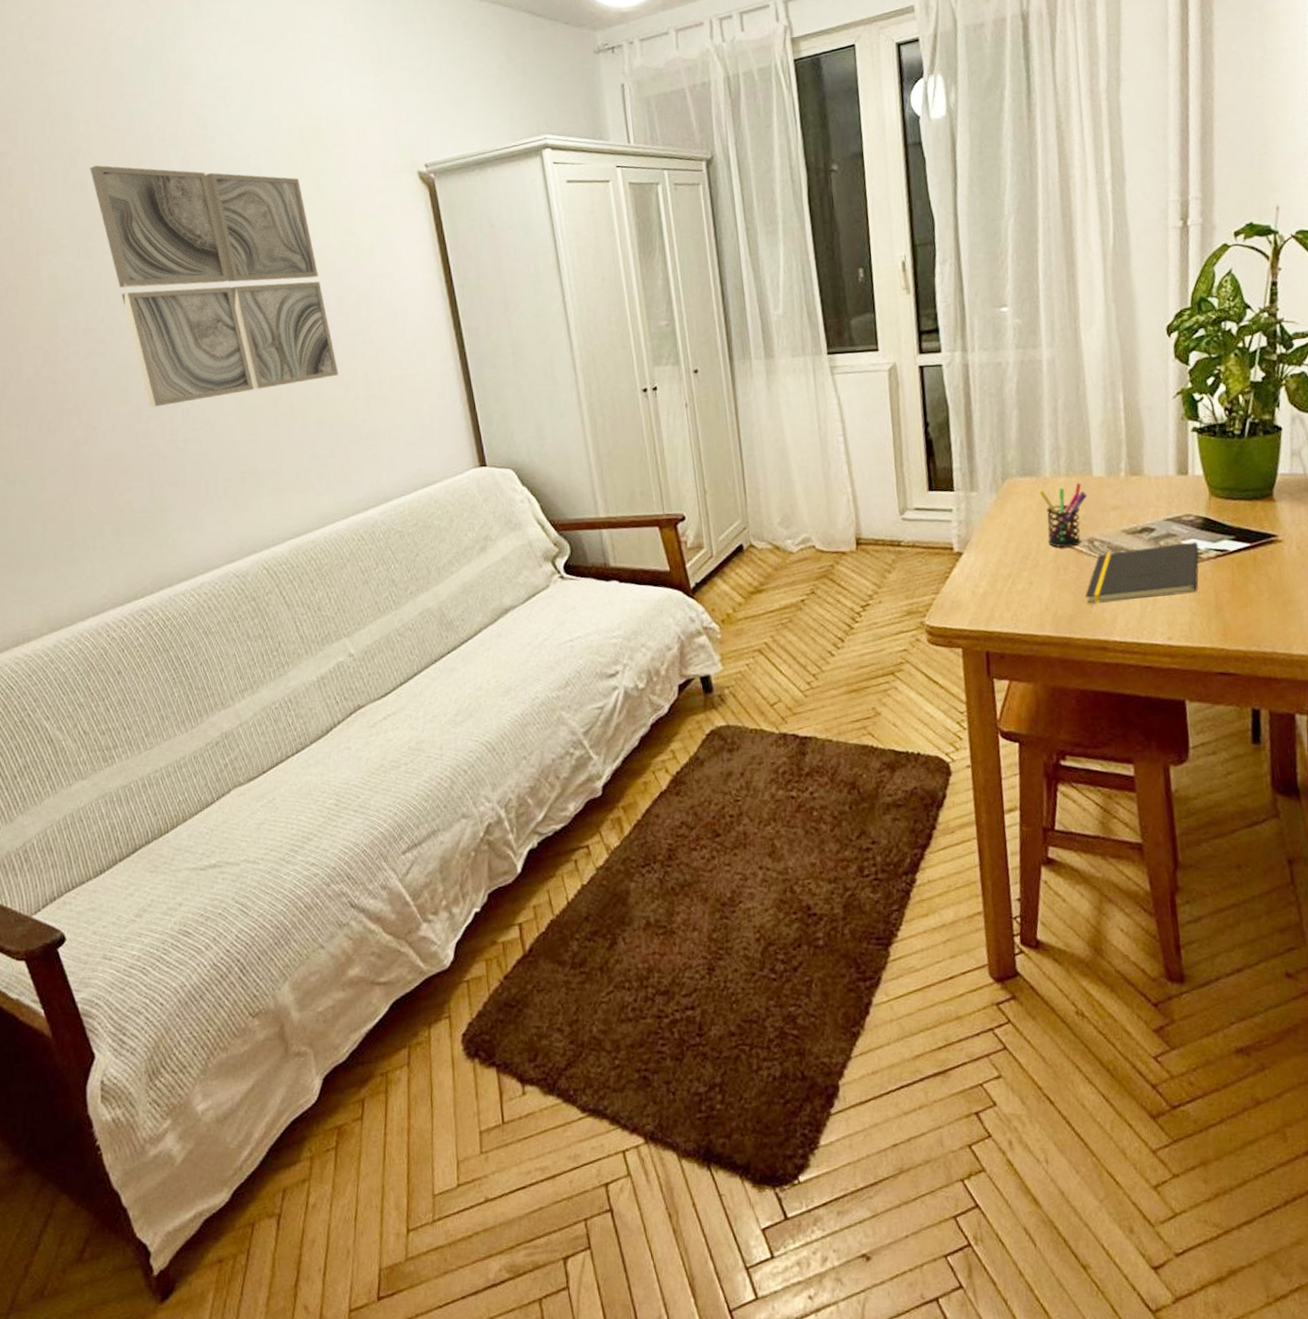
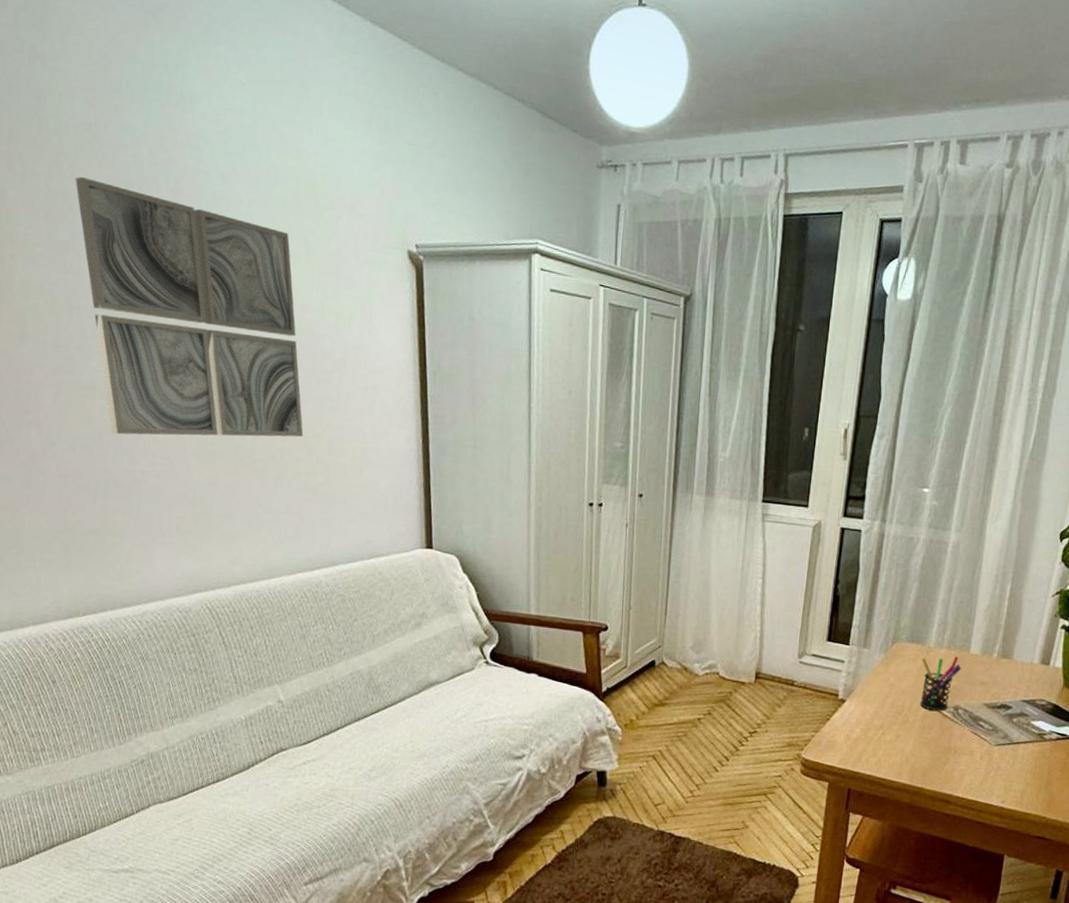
notepad: present [1085,542,1200,604] -> none [941,721,1045,767]

